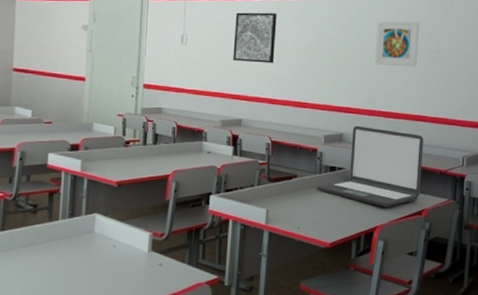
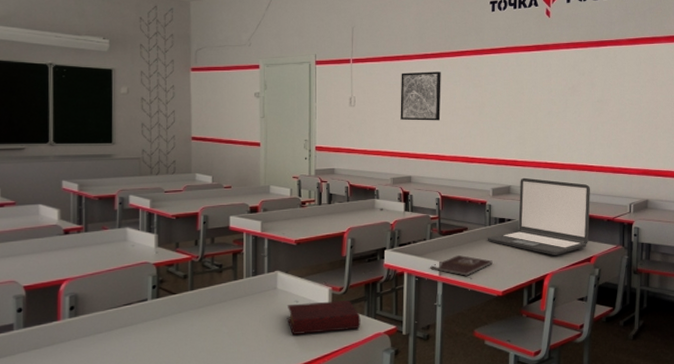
book: none [102,247,181,282] -> present [287,300,361,335]
book: none [257,204,322,225] -> present [430,255,493,276]
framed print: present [375,21,420,66] -> none [539,72,583,117]

